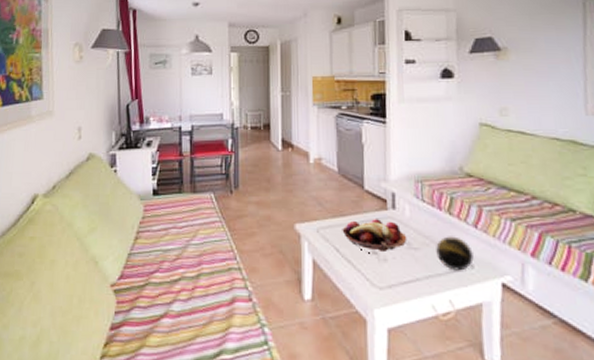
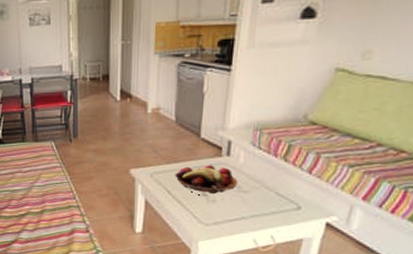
decorative orb: present [436,236,474,271] -> none [265,181,303,212]

